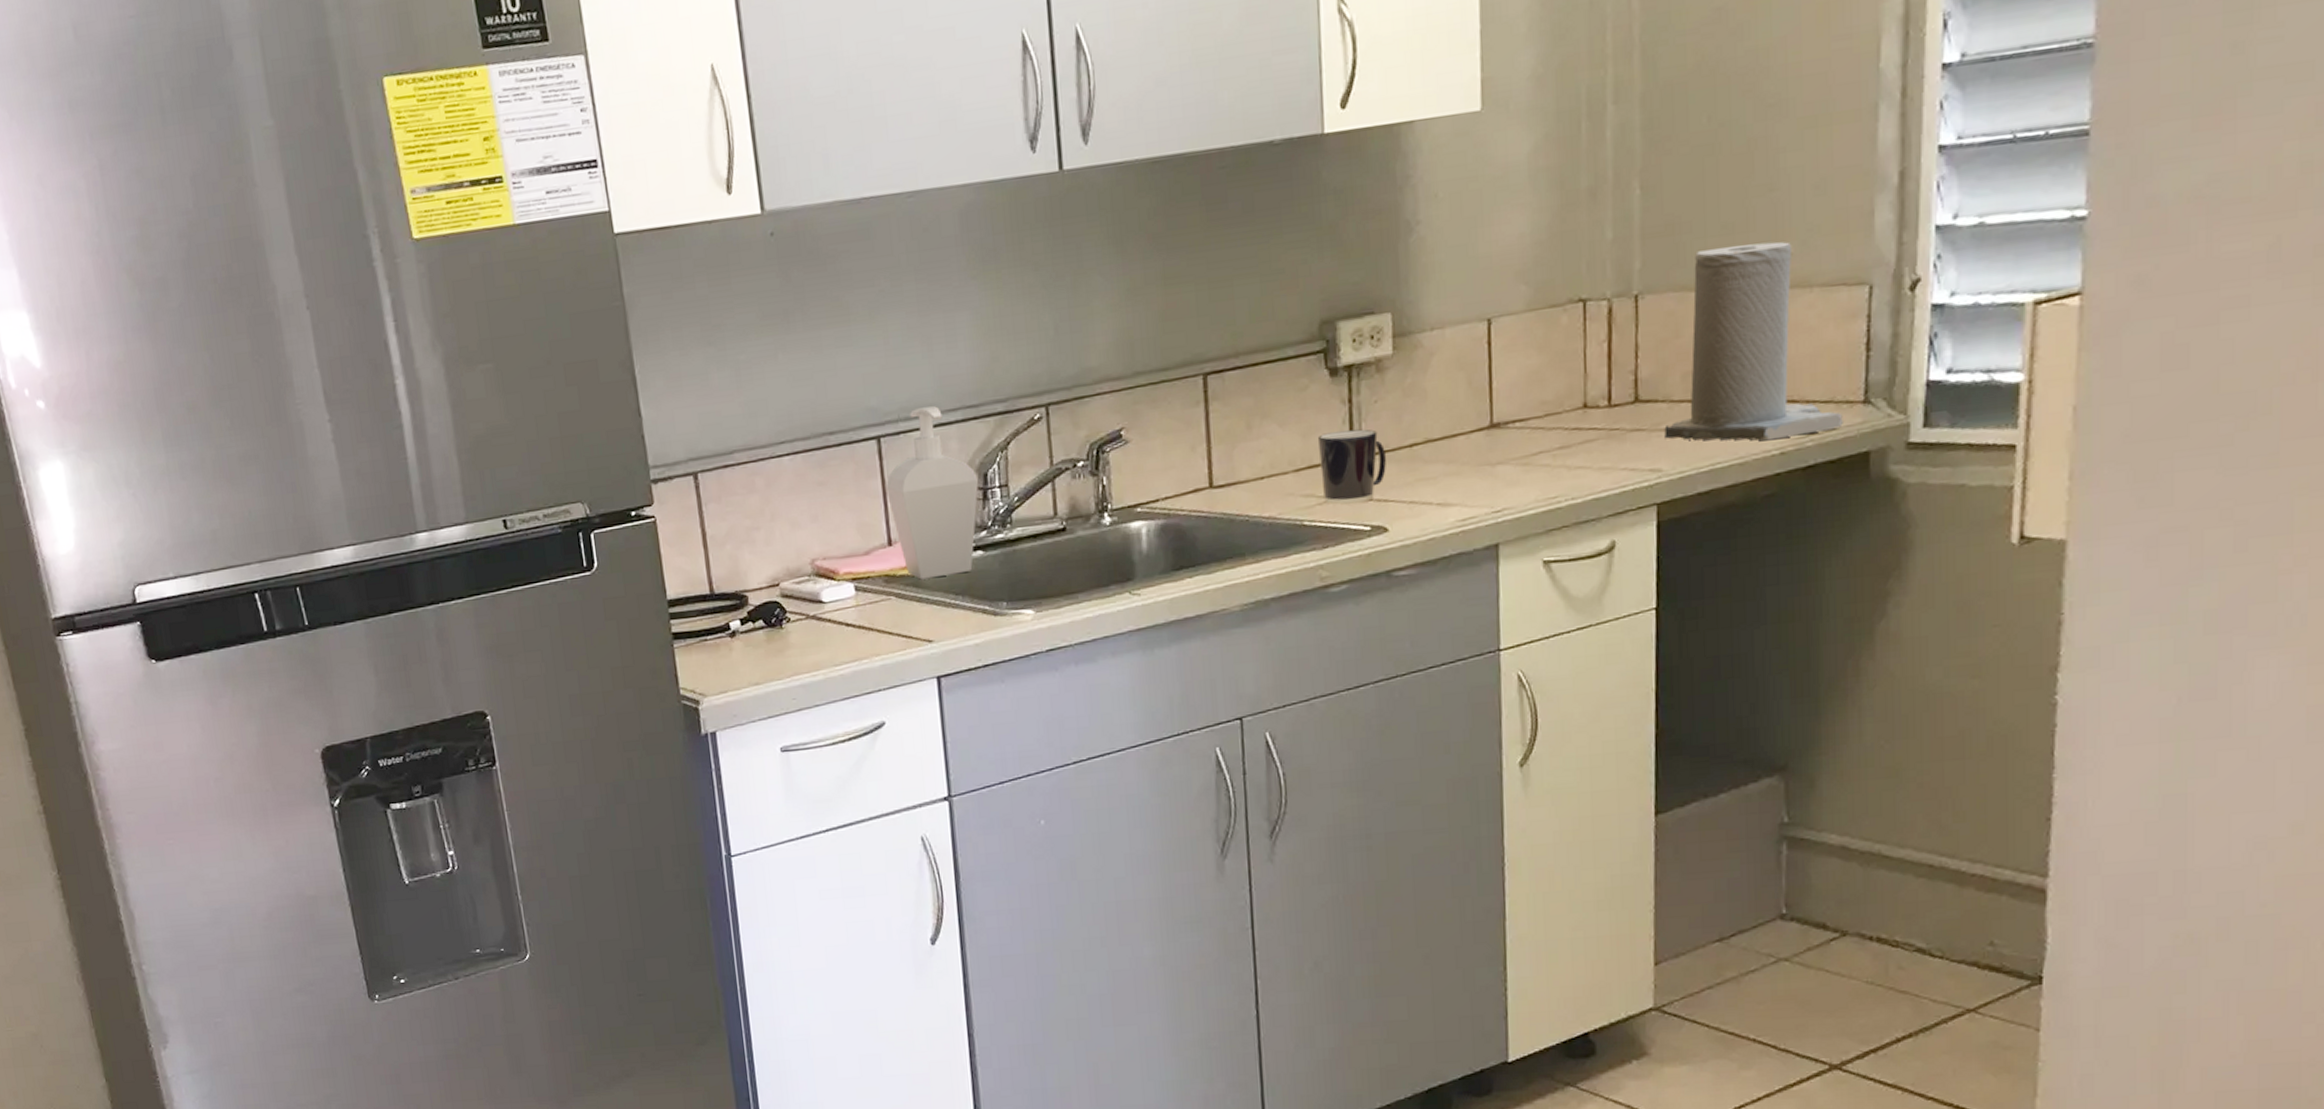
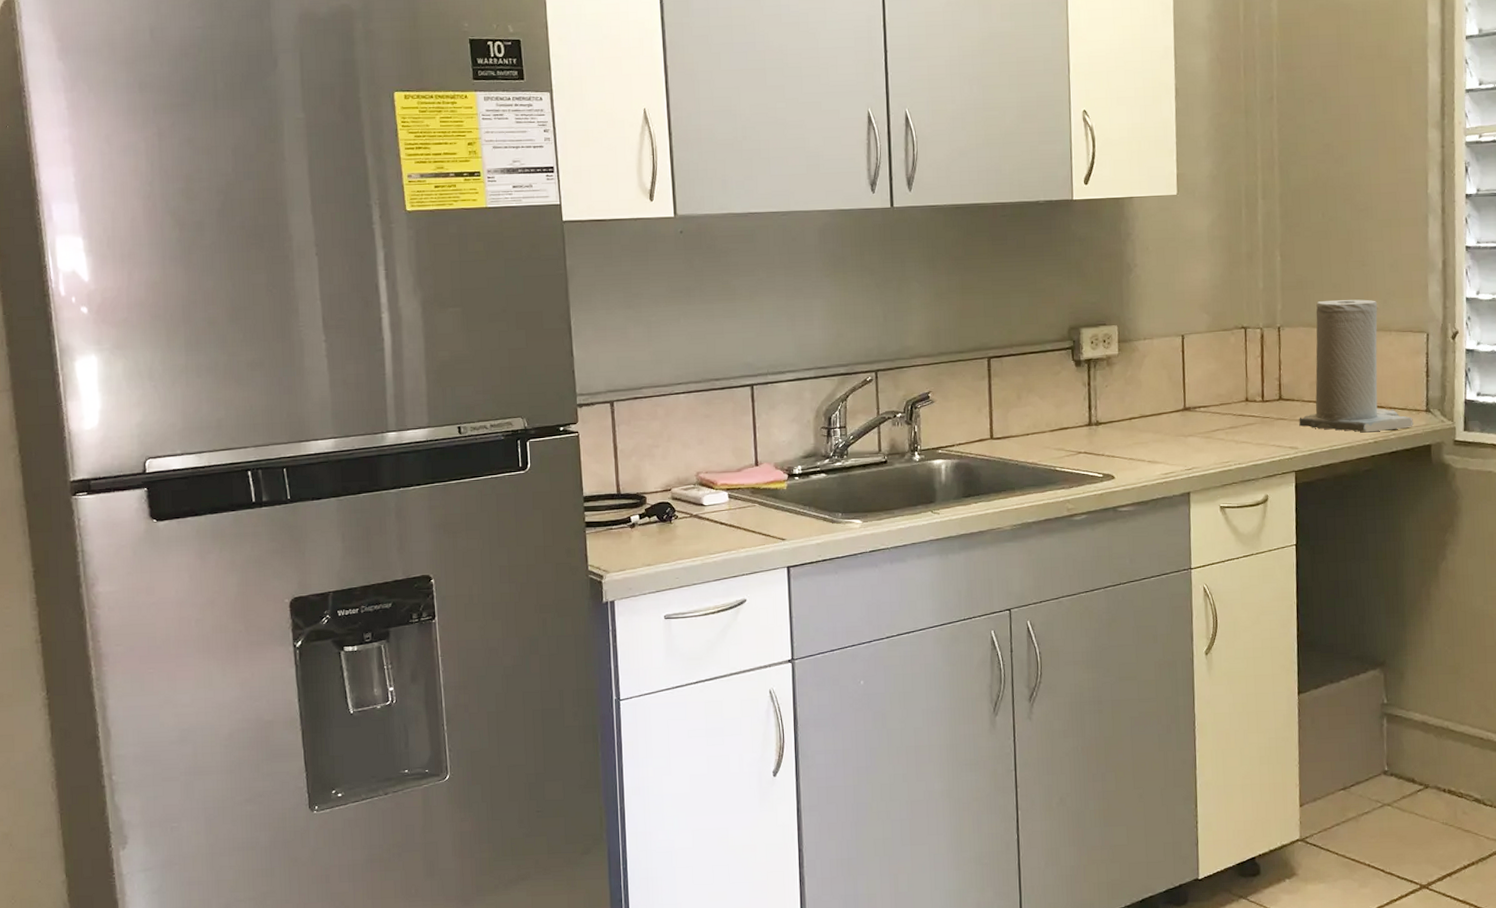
soap bottle: present [885,406,979,580] -> none [755,366,825,493]
mug: present [1317,429,1386,505] -> none [1066,405,1113,457]

